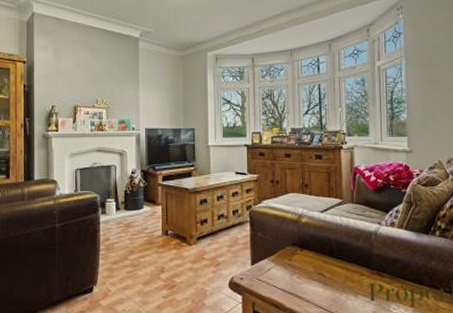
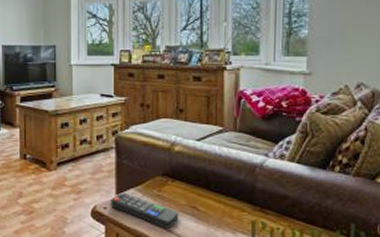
remote control: none [247,263,308,295] -> present [111,192,179,229]

